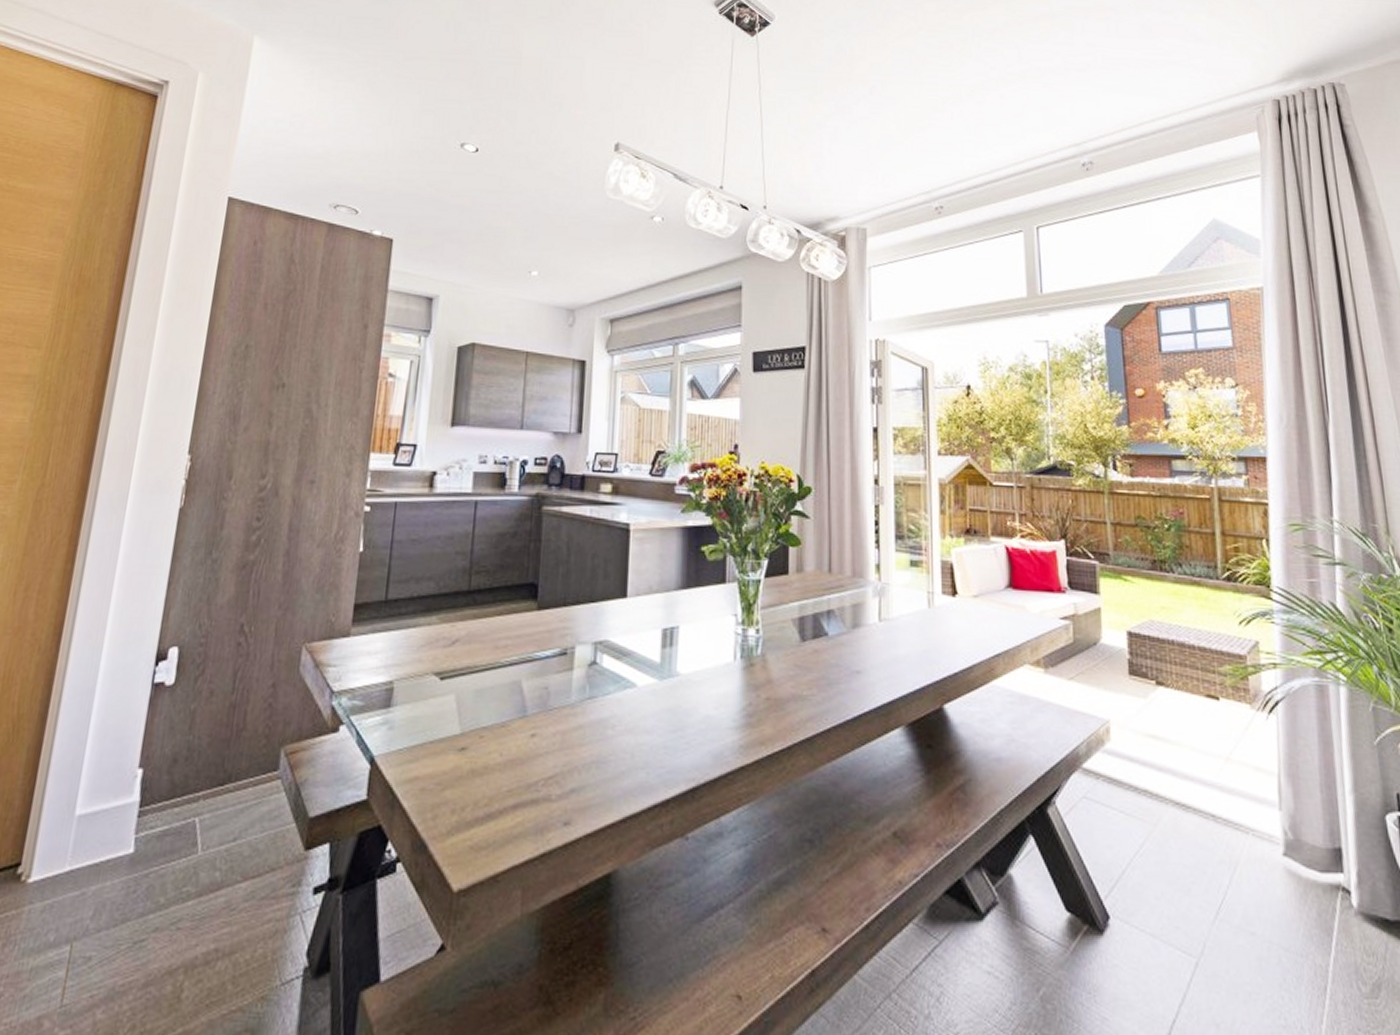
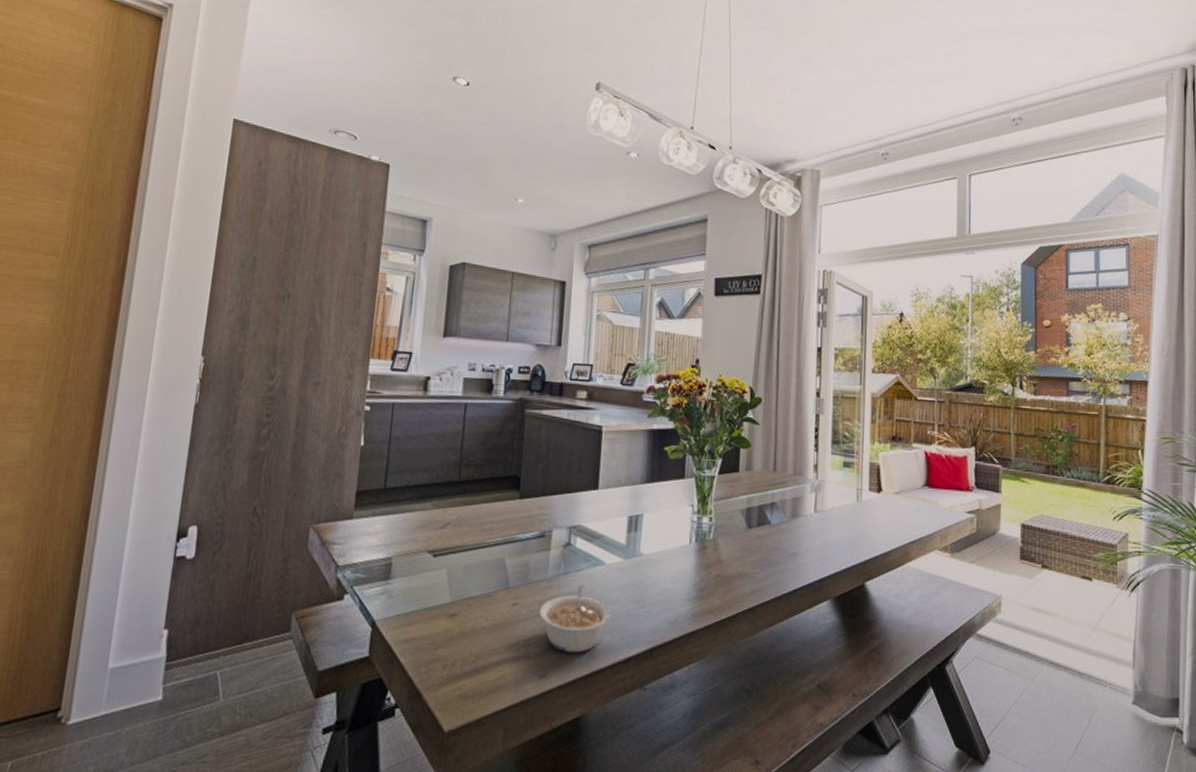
legume: none [561,710,645,795] -> present [539,583,611,653]

